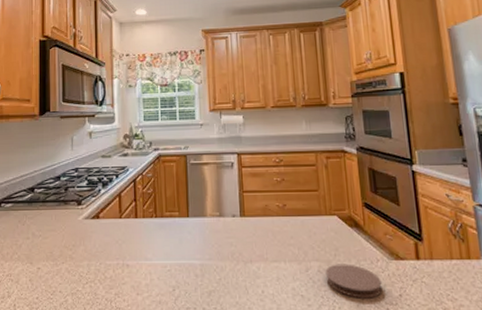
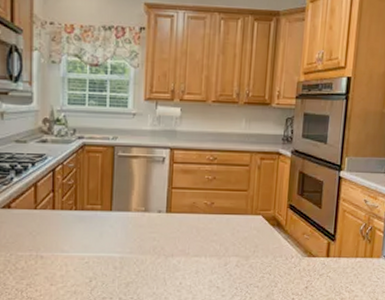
coaster: present [325,264,382,299] -> none [242,259,292,290]

